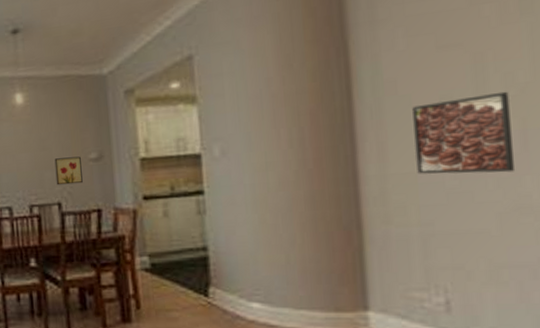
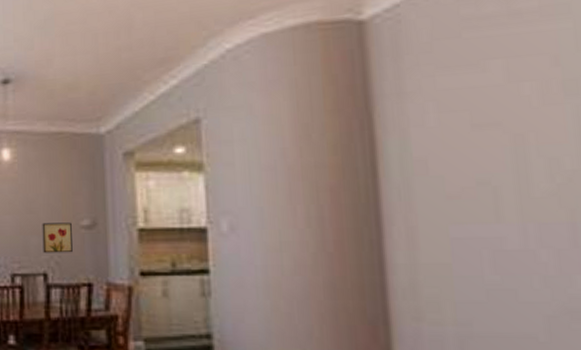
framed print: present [412,91,516,174] -> none [446,178,565,270]

